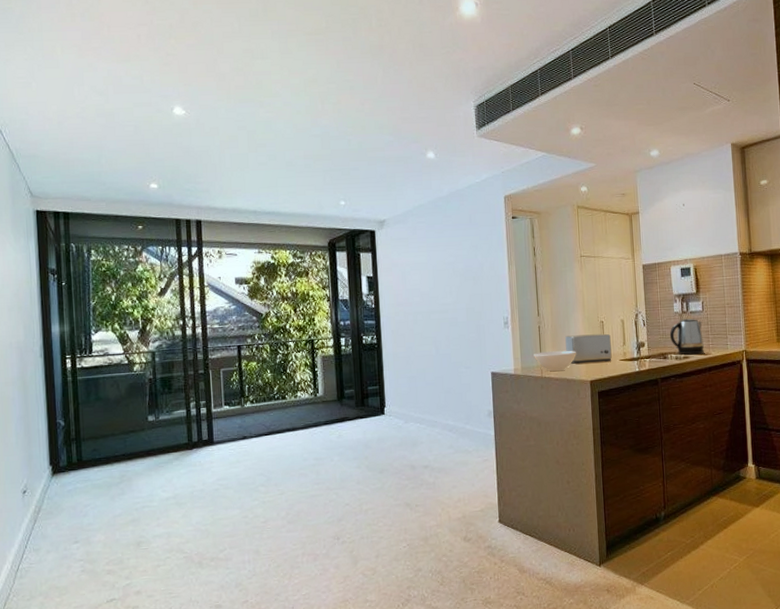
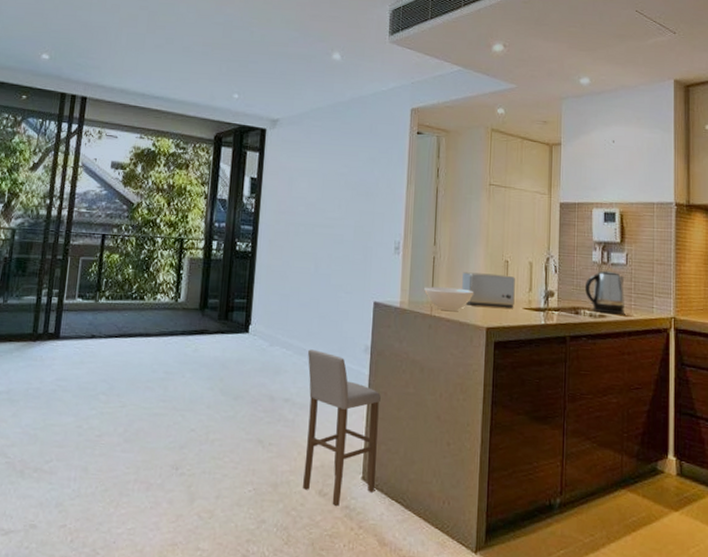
bar stool: none [439,420,511,547] -> present [303,349,381,506]

